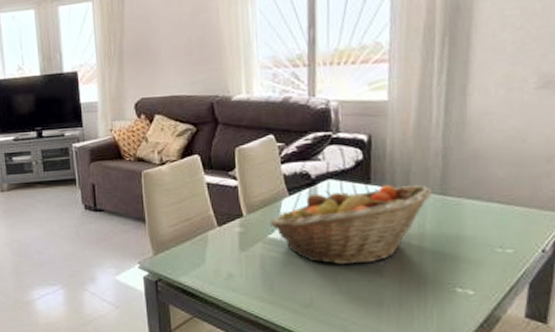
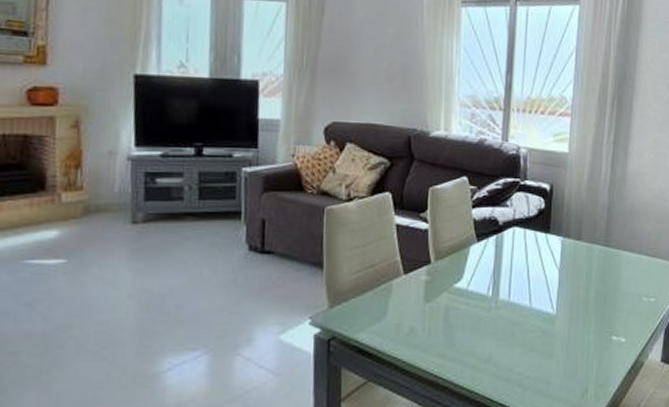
fruit basket: present [270,185,433,265] -> none [457,235,599,316]

